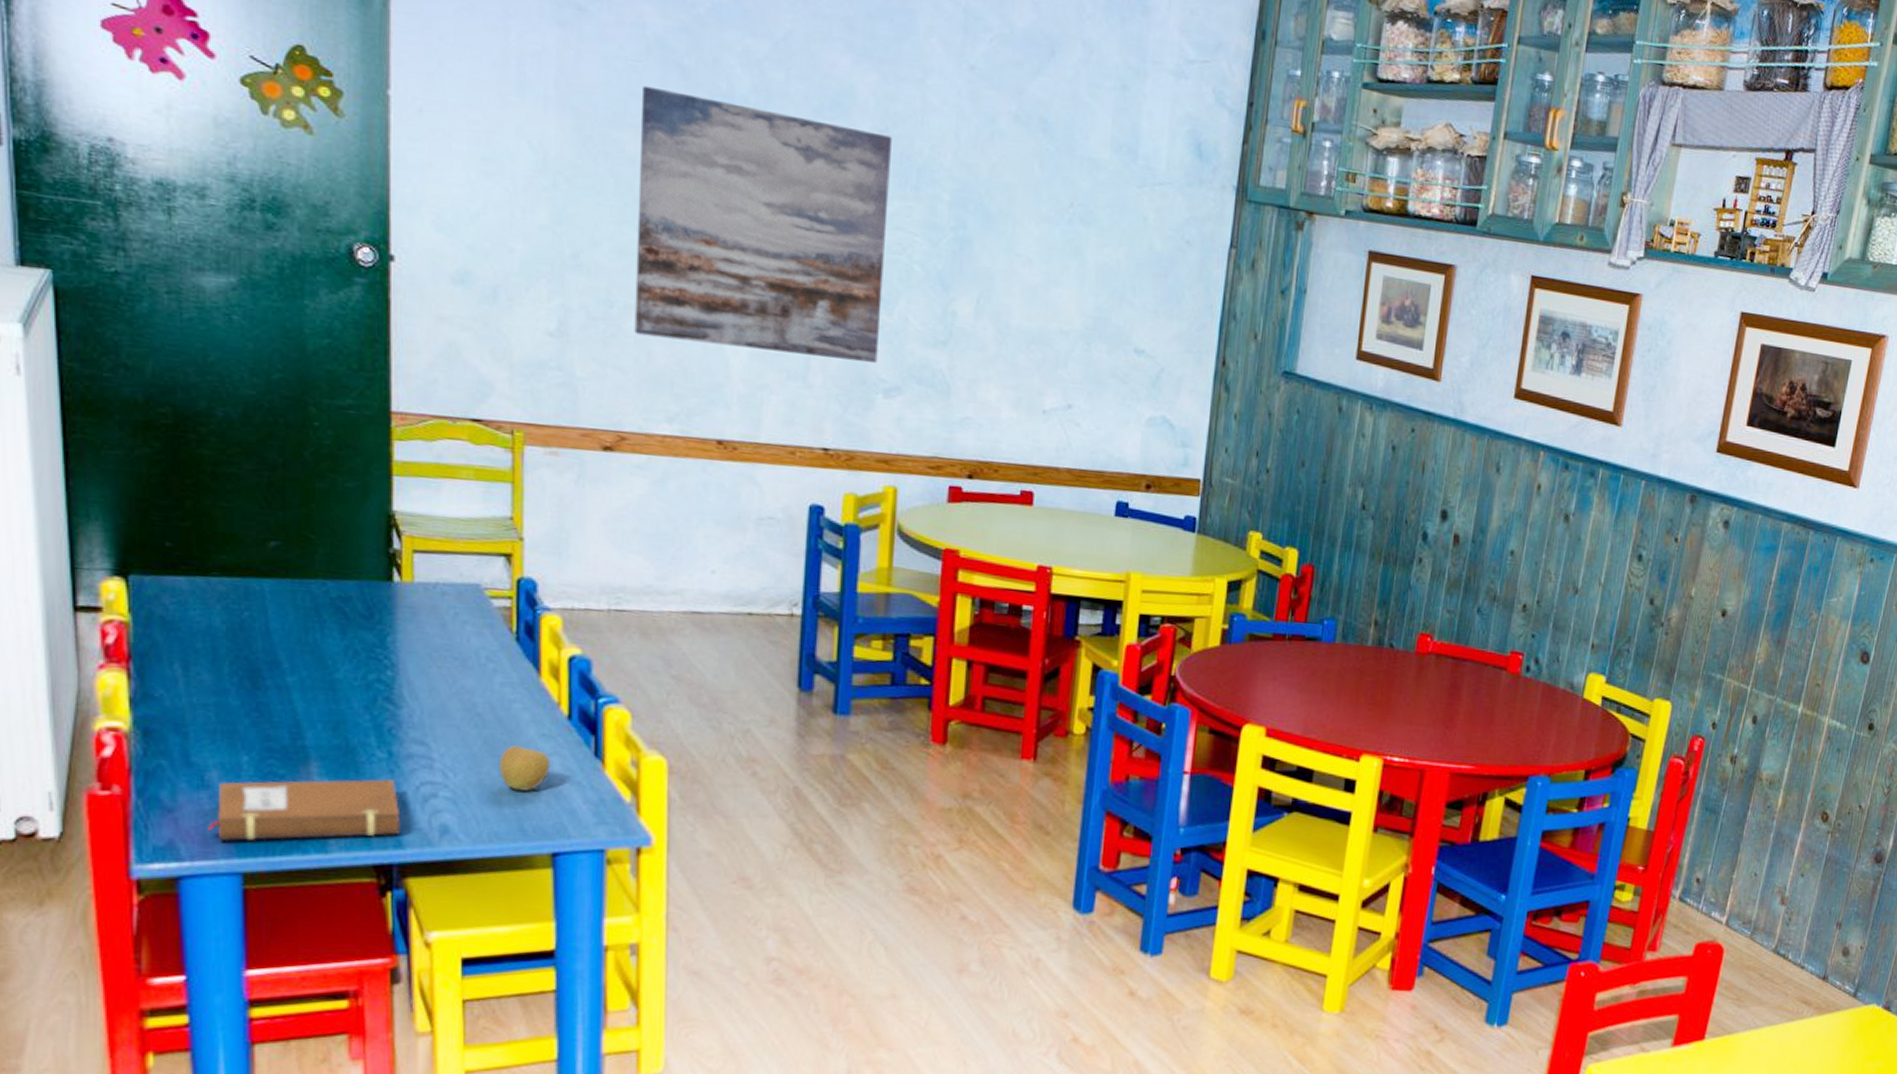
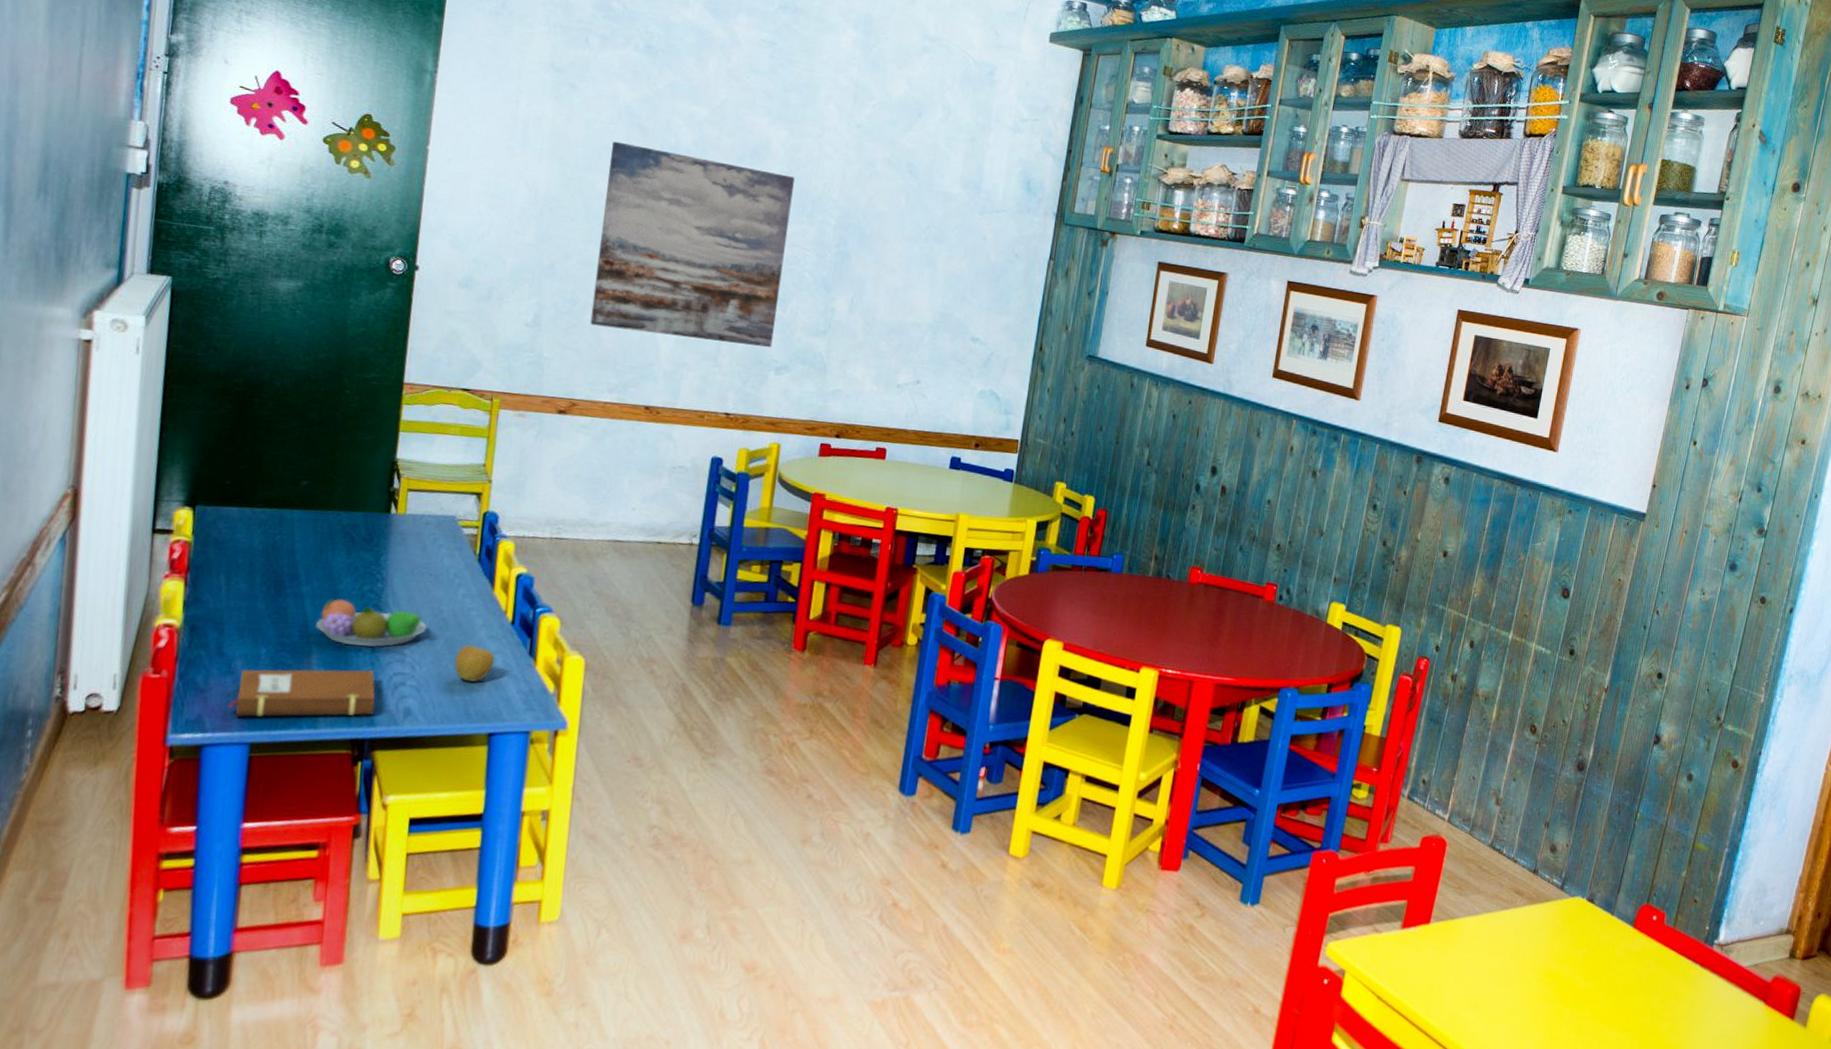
fruit bowl: none [310,691,459,751] -> present [315,598,428,647]

